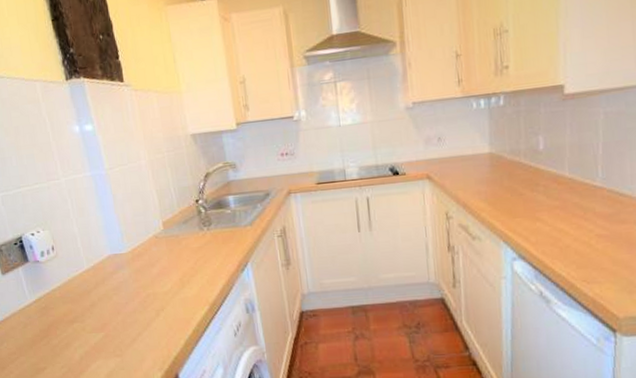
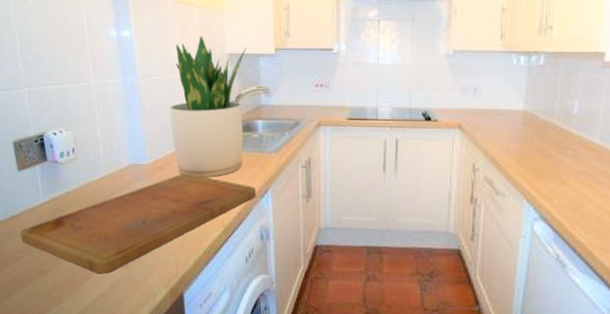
cutting board: none [12,256,237,365] -> present [20,173,257,274]
planter: none [138,120,219,259] -> present [169,35,247,178]

